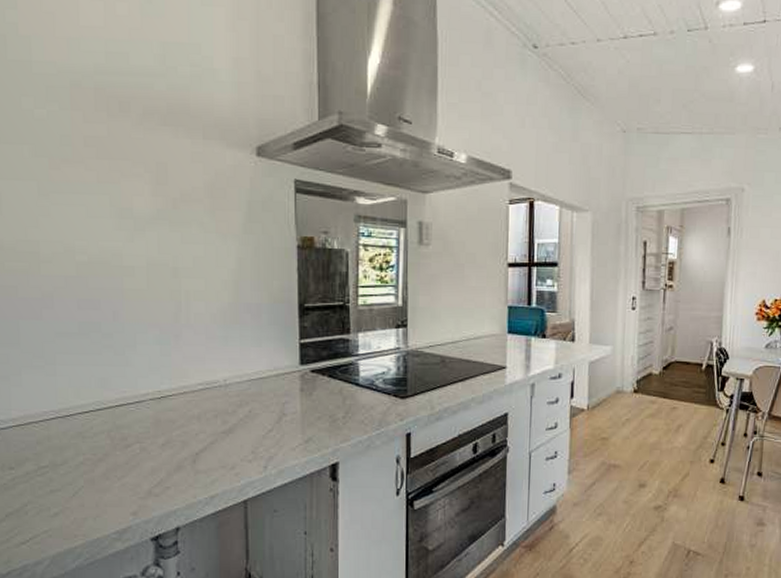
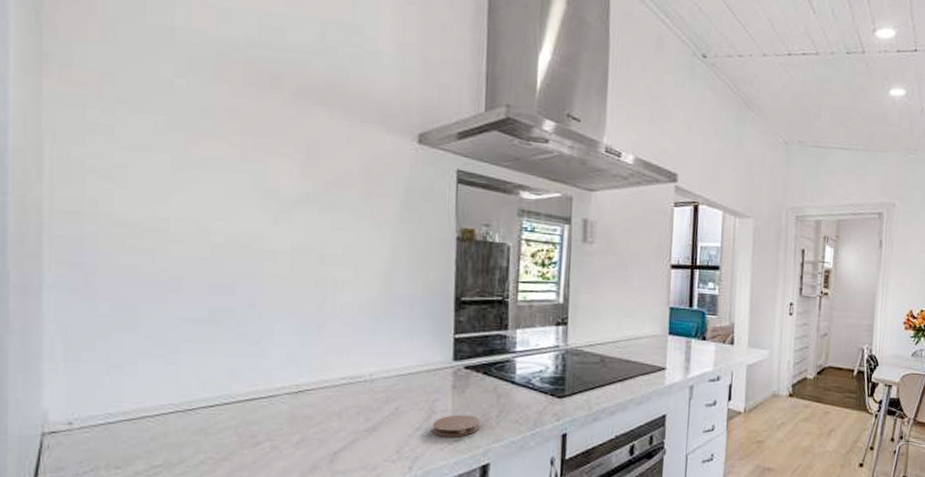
coaster: none [283,416,328,438] -> present [432,415,480,437]

